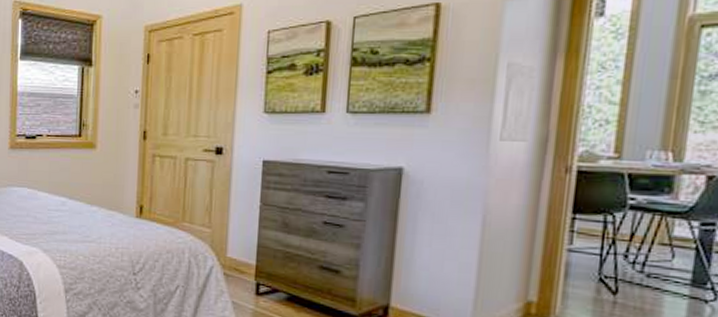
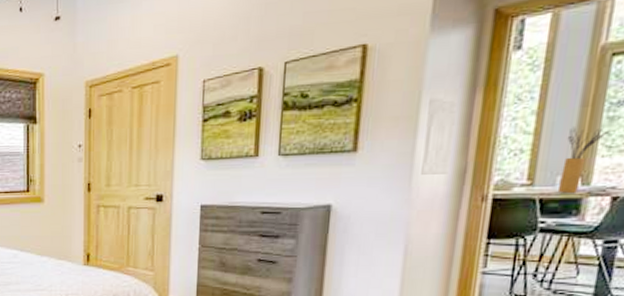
vase: none [647,99,702,170] -> present [557,127,610,194]

